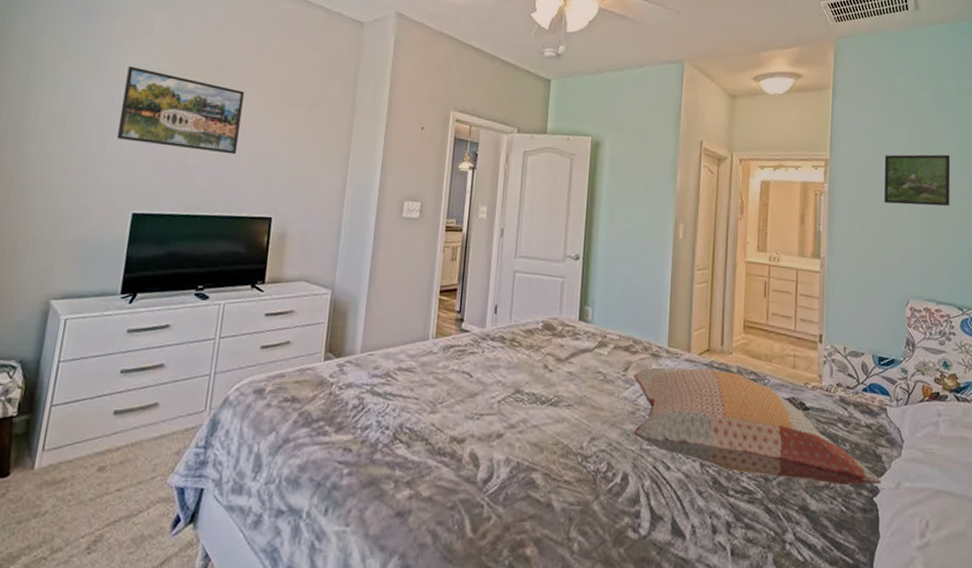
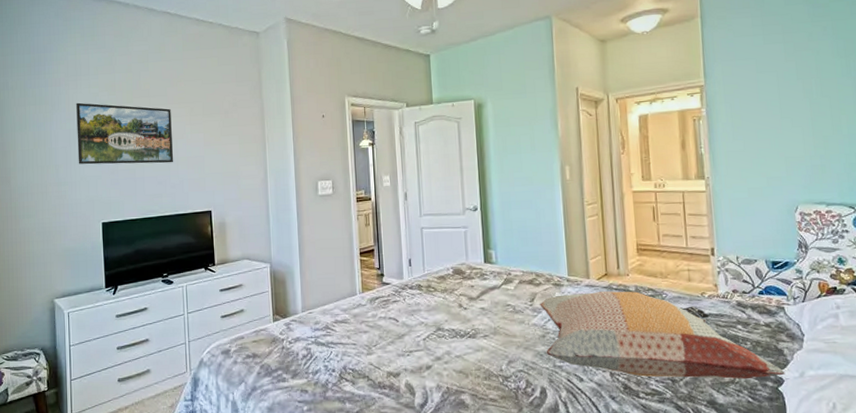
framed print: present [884,154,951,206] -> none [760,62,833,118]

